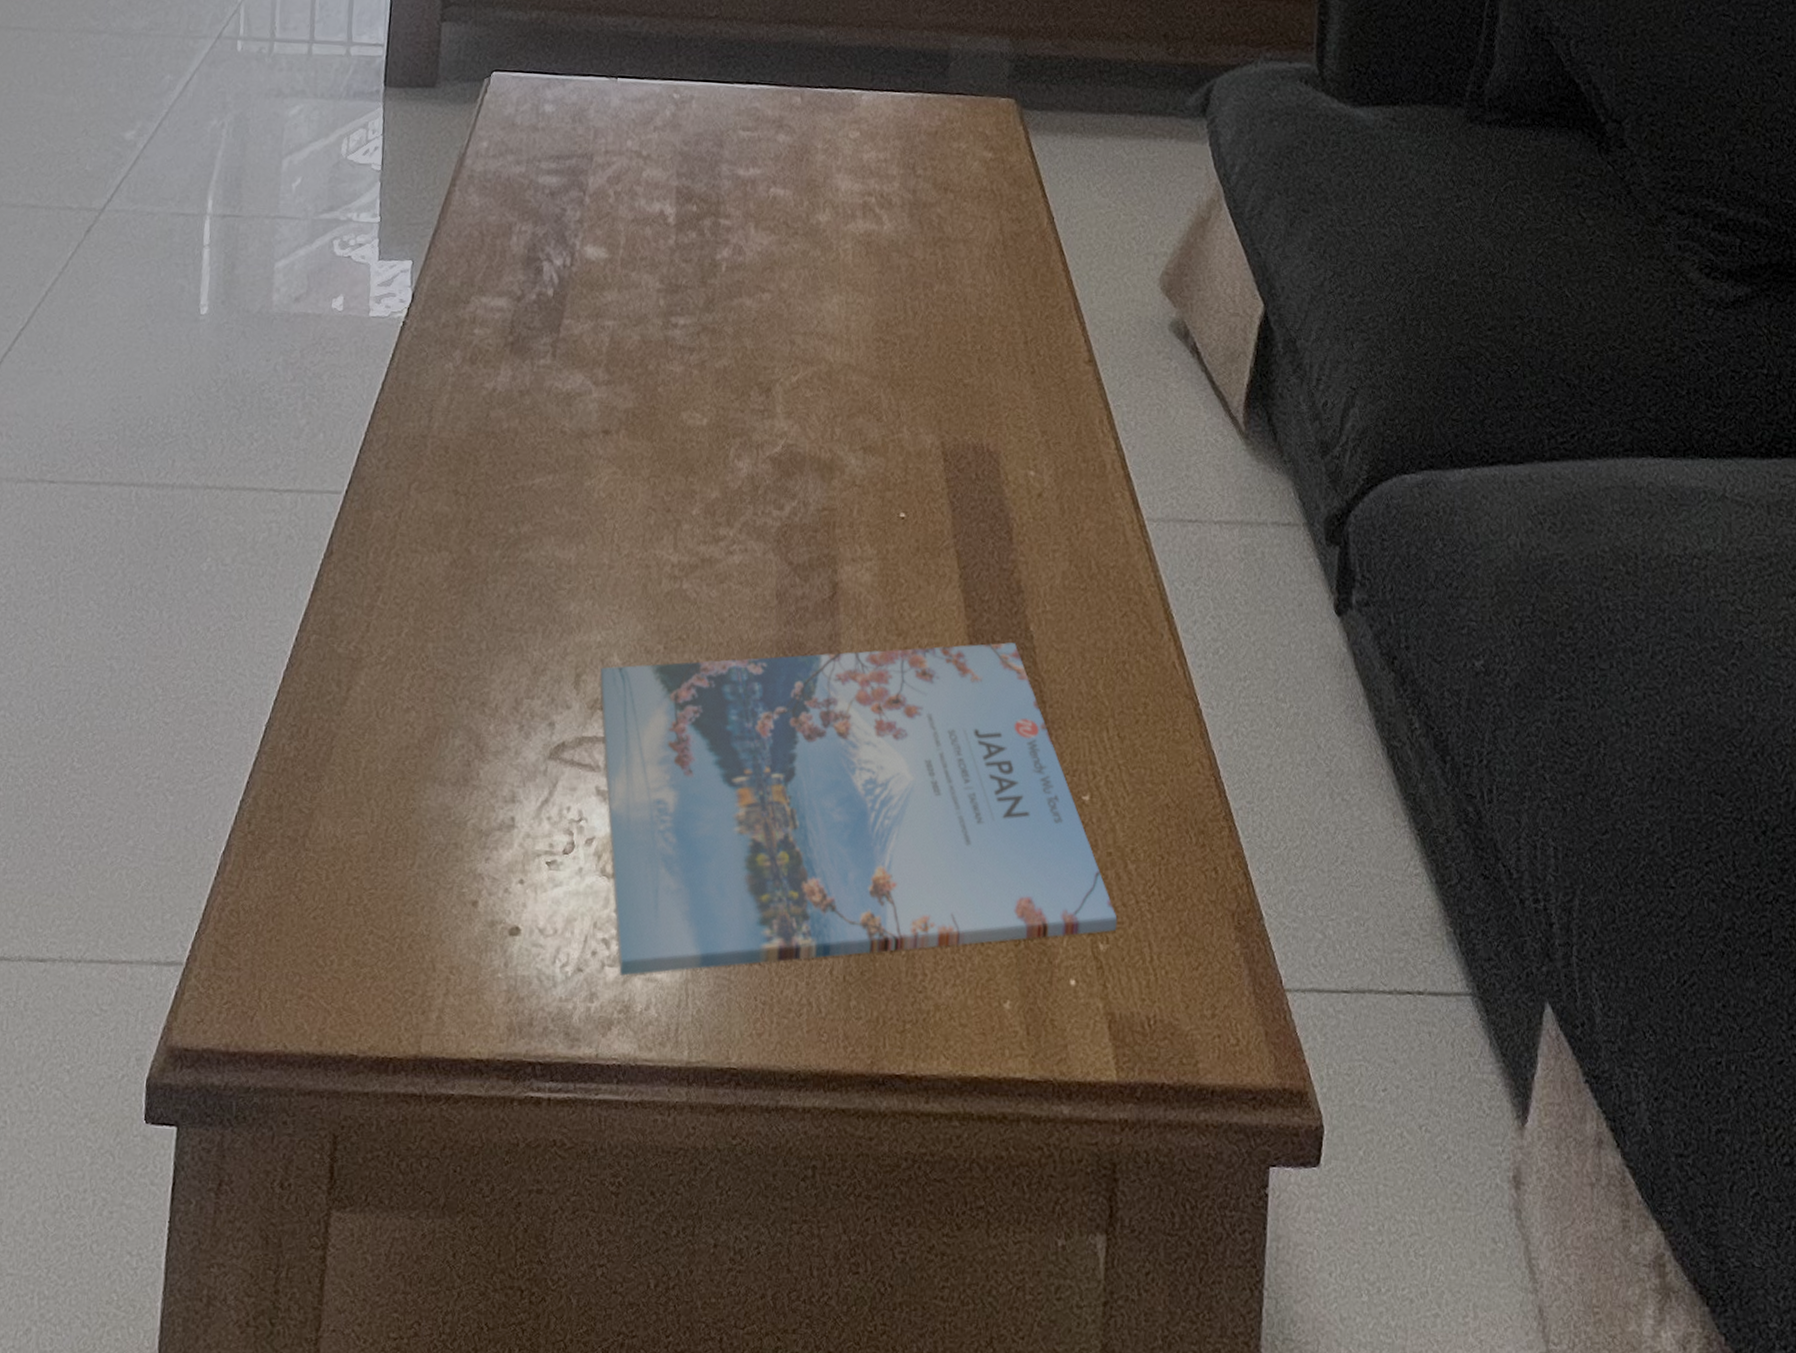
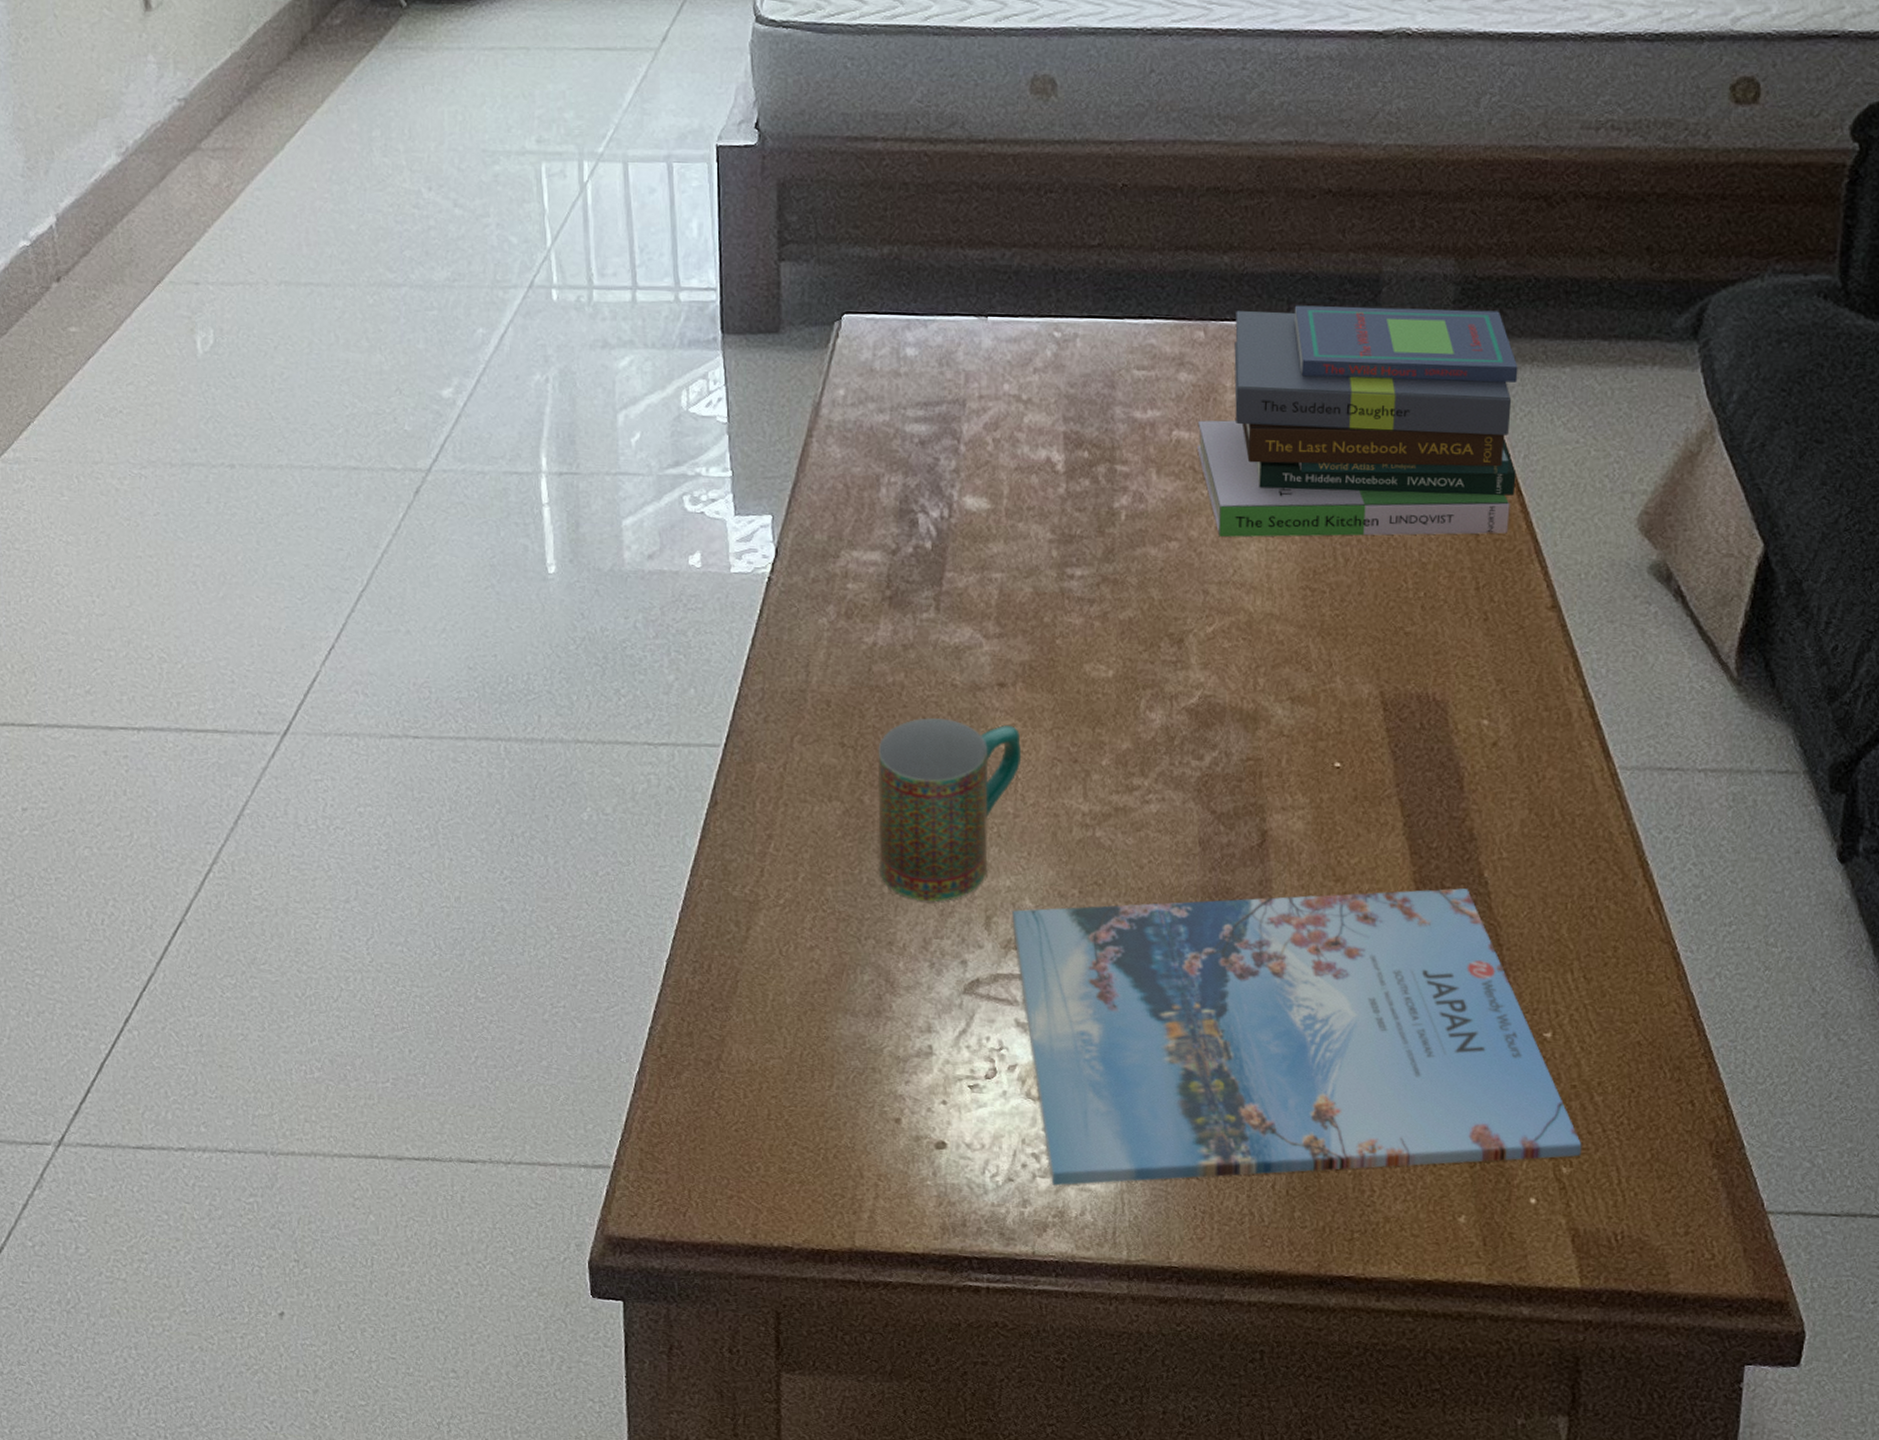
mug: none [479,465,620,659] -> present [877,717,1022,902]
books: none [790,76,1061,291] -> present [1196,305,1518,538]

